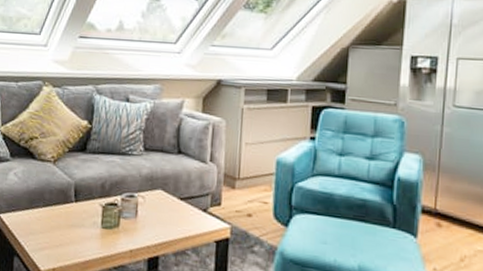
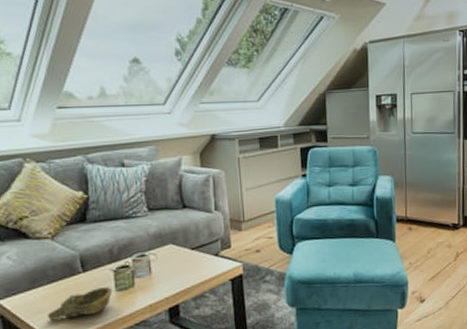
decorative bowl: none [37,220,98,247] -> present [48,287,112,321]

